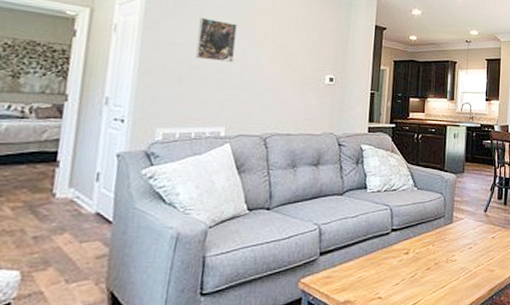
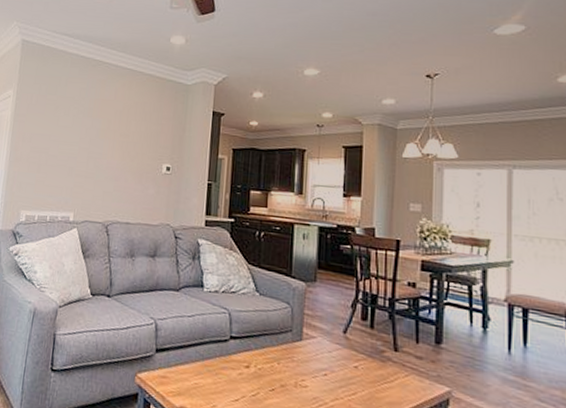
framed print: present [195,17,237,62] -> none [51,110,85,151]

